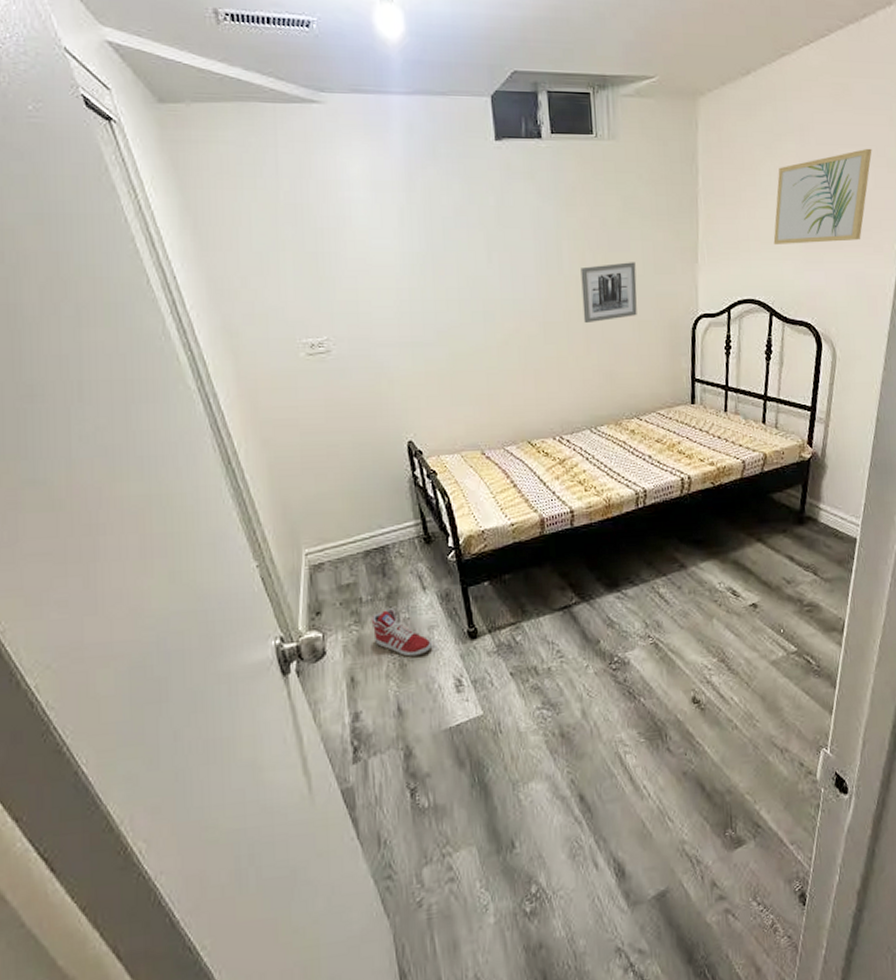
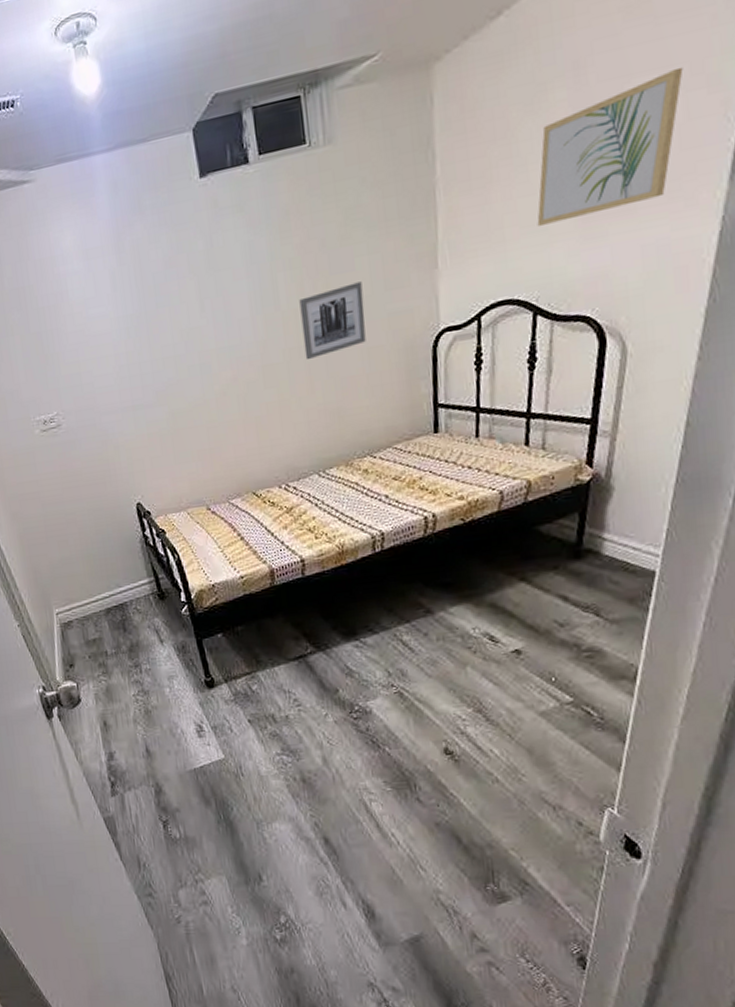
sneaker: present [371,608,432,657] -> none [116,660,172,704]

